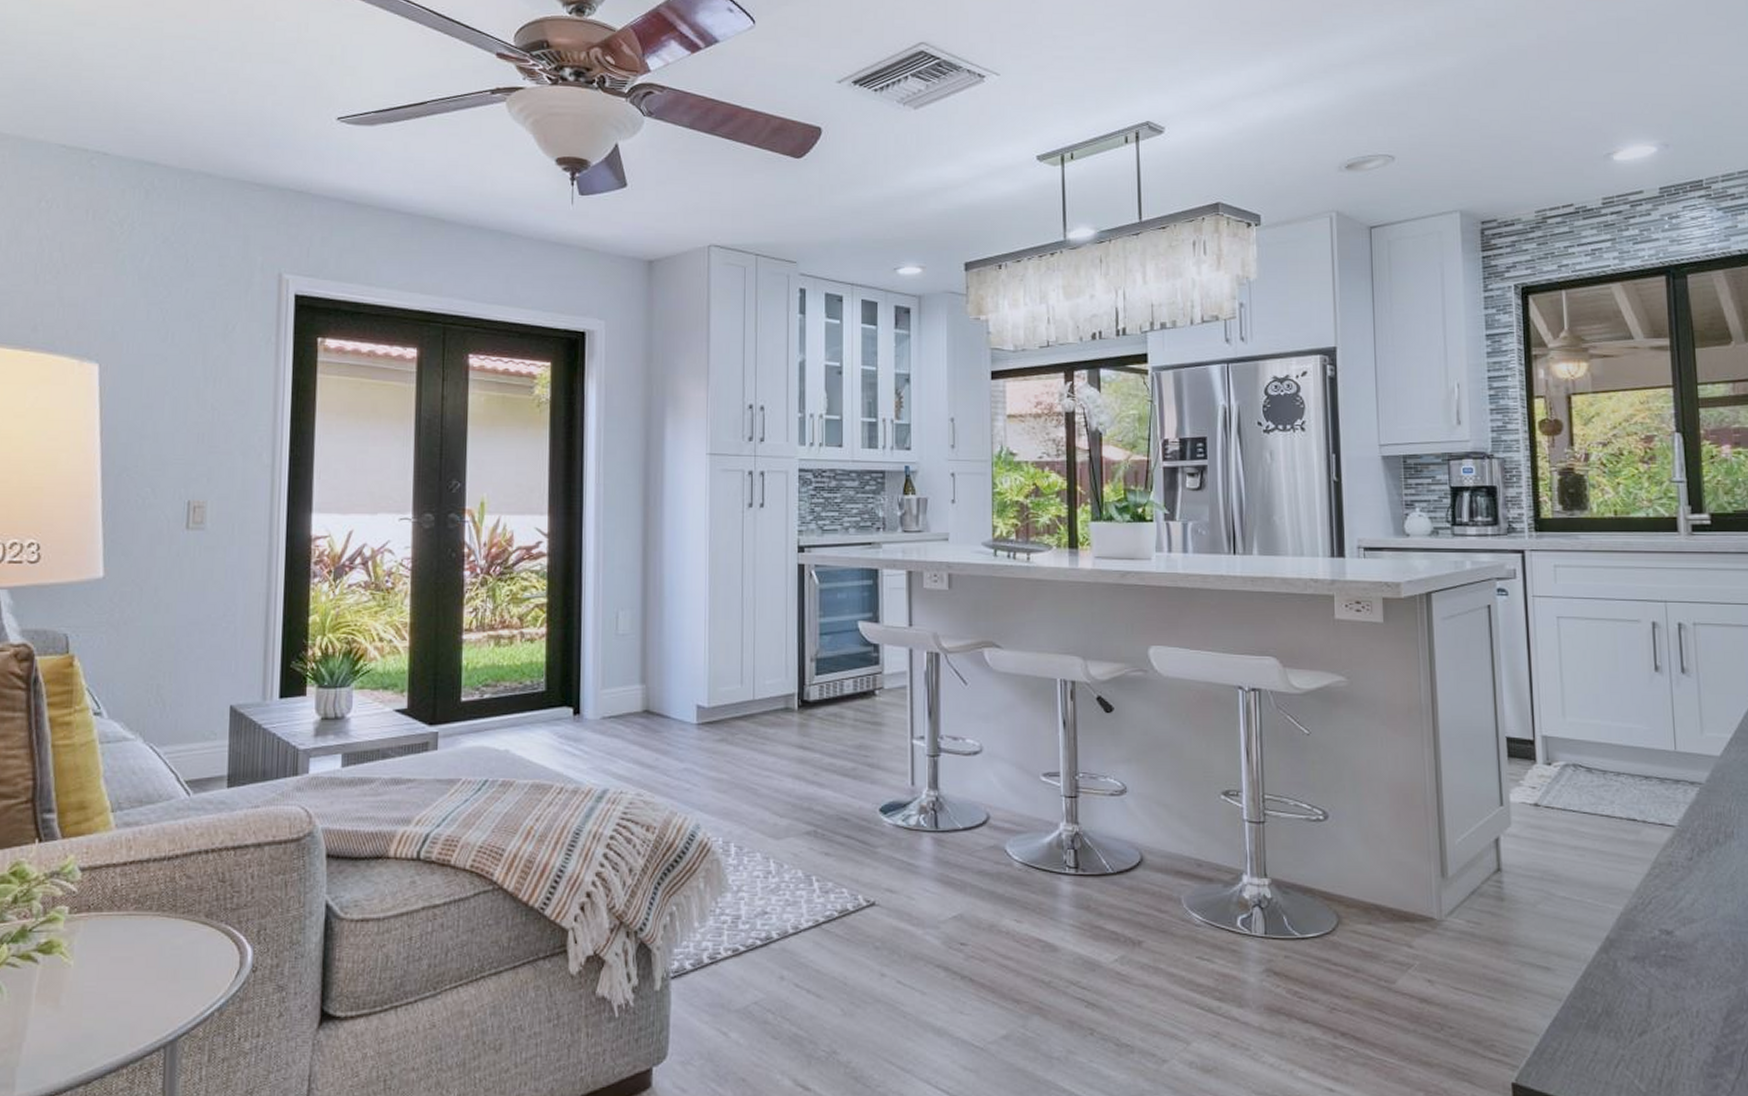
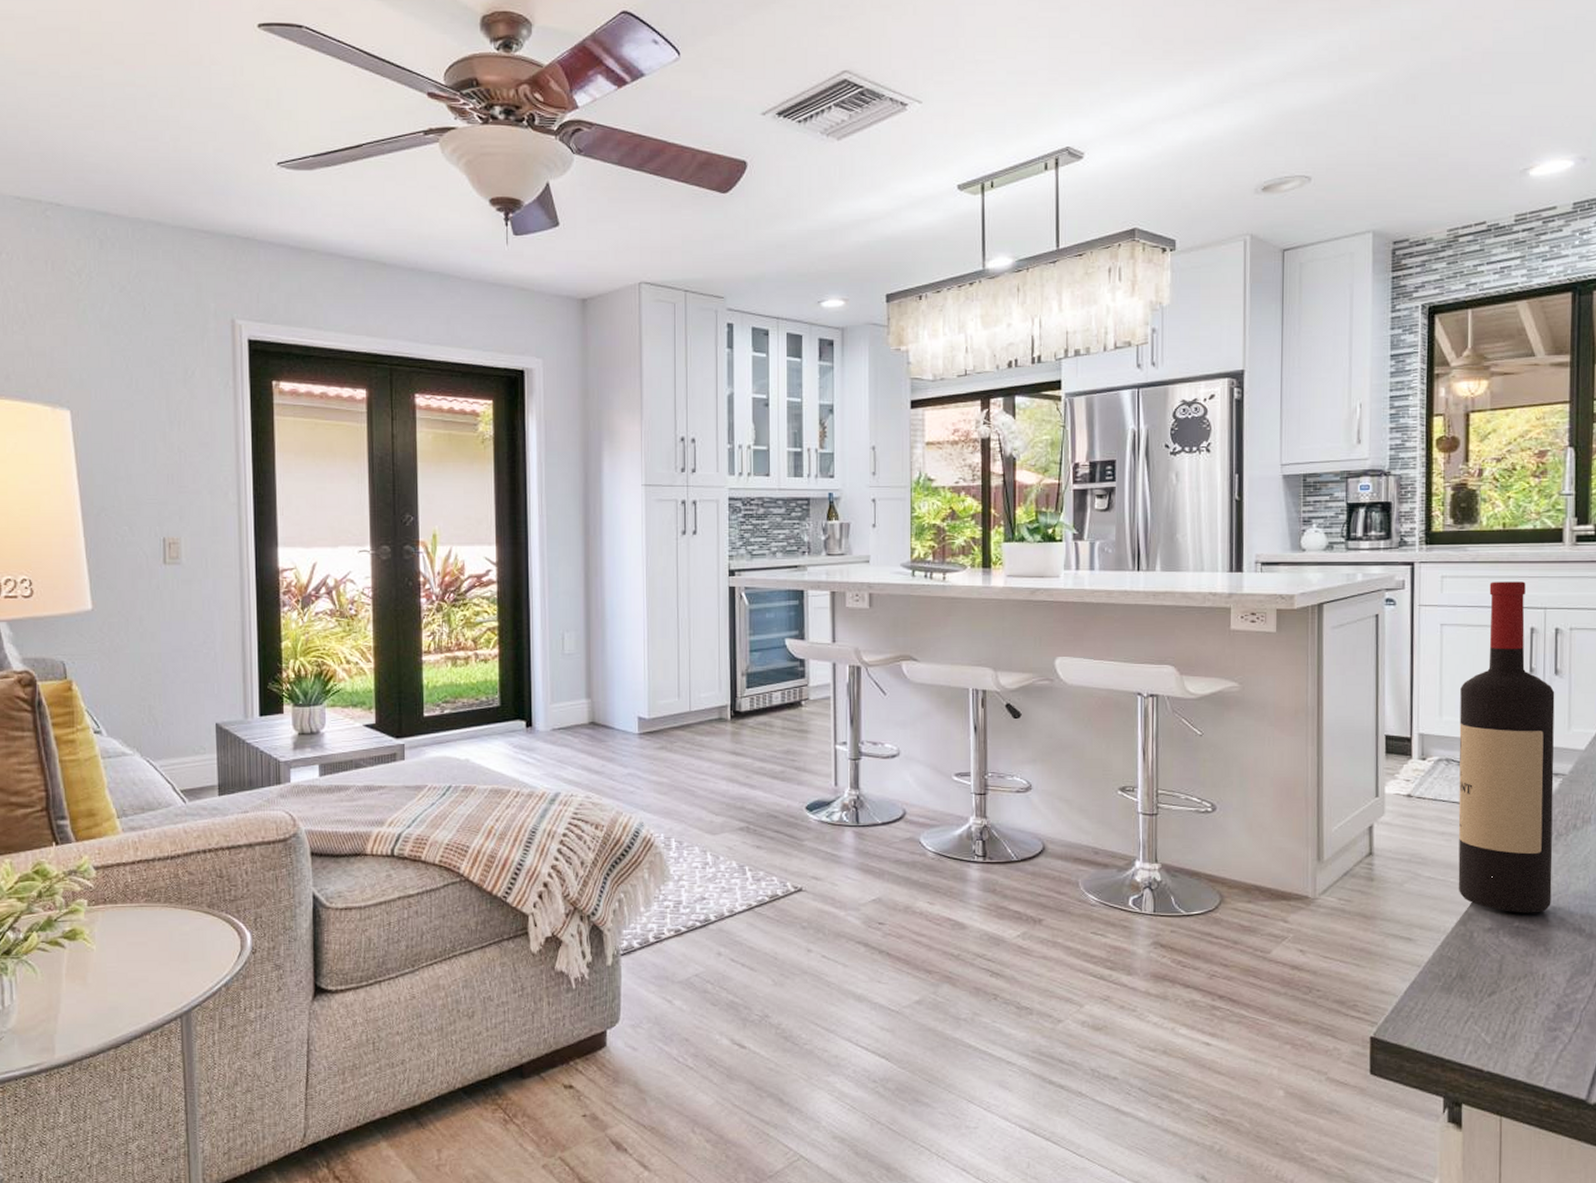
wine bottle: none [1583,572,1699,940] -> present [1458,581,1555,913]

